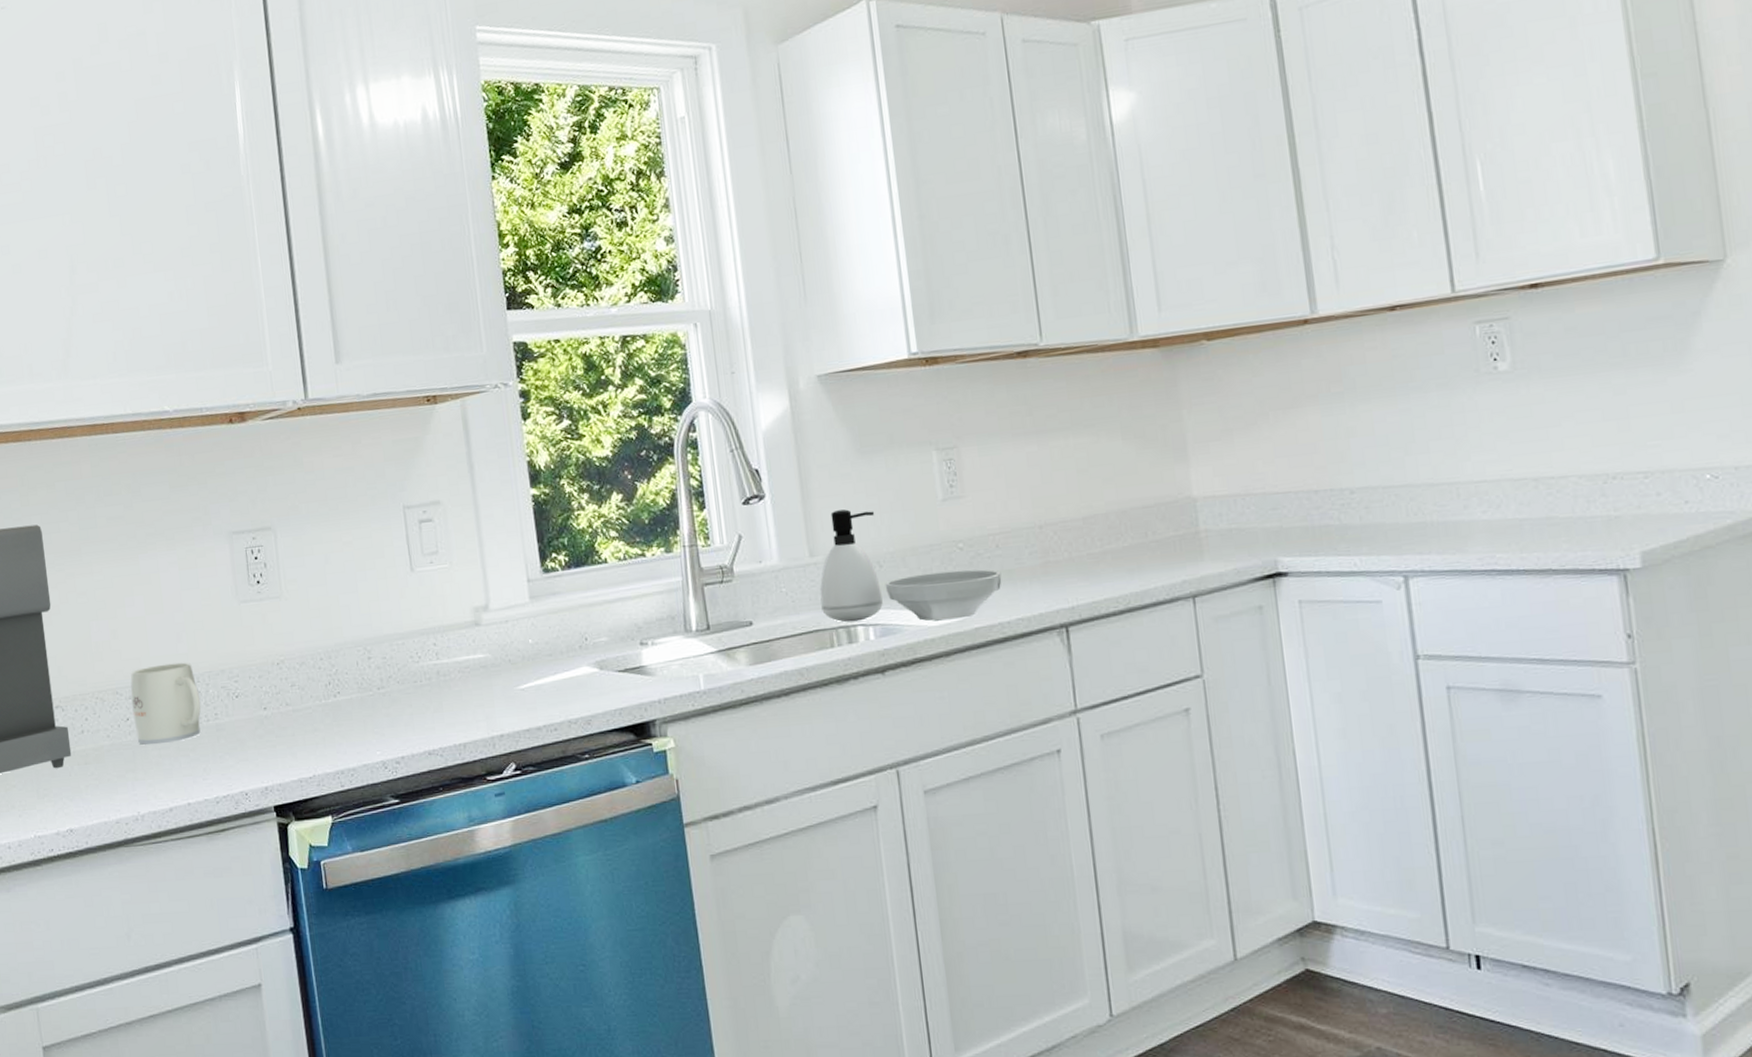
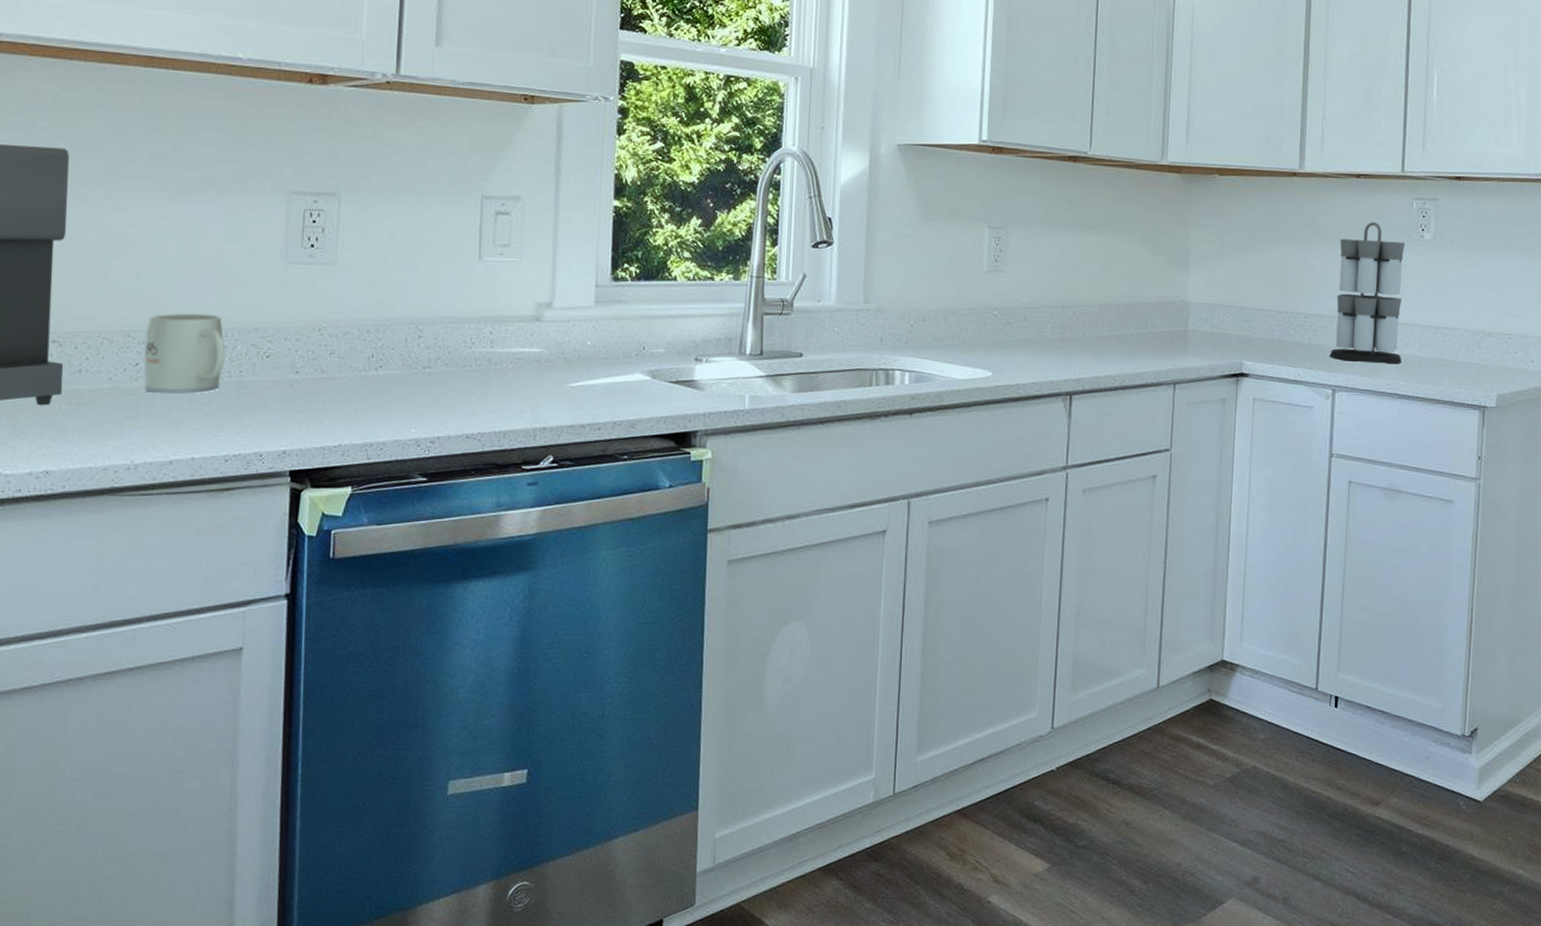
soap dispenser: present [820,509,883,623] -> none [867,266,927,366]
bowl: present [885,569,1002,622] -> none [925,332,1025,376]
spice rack: none [1381,361,1495,539] -> present [1329,222,1405,364]

